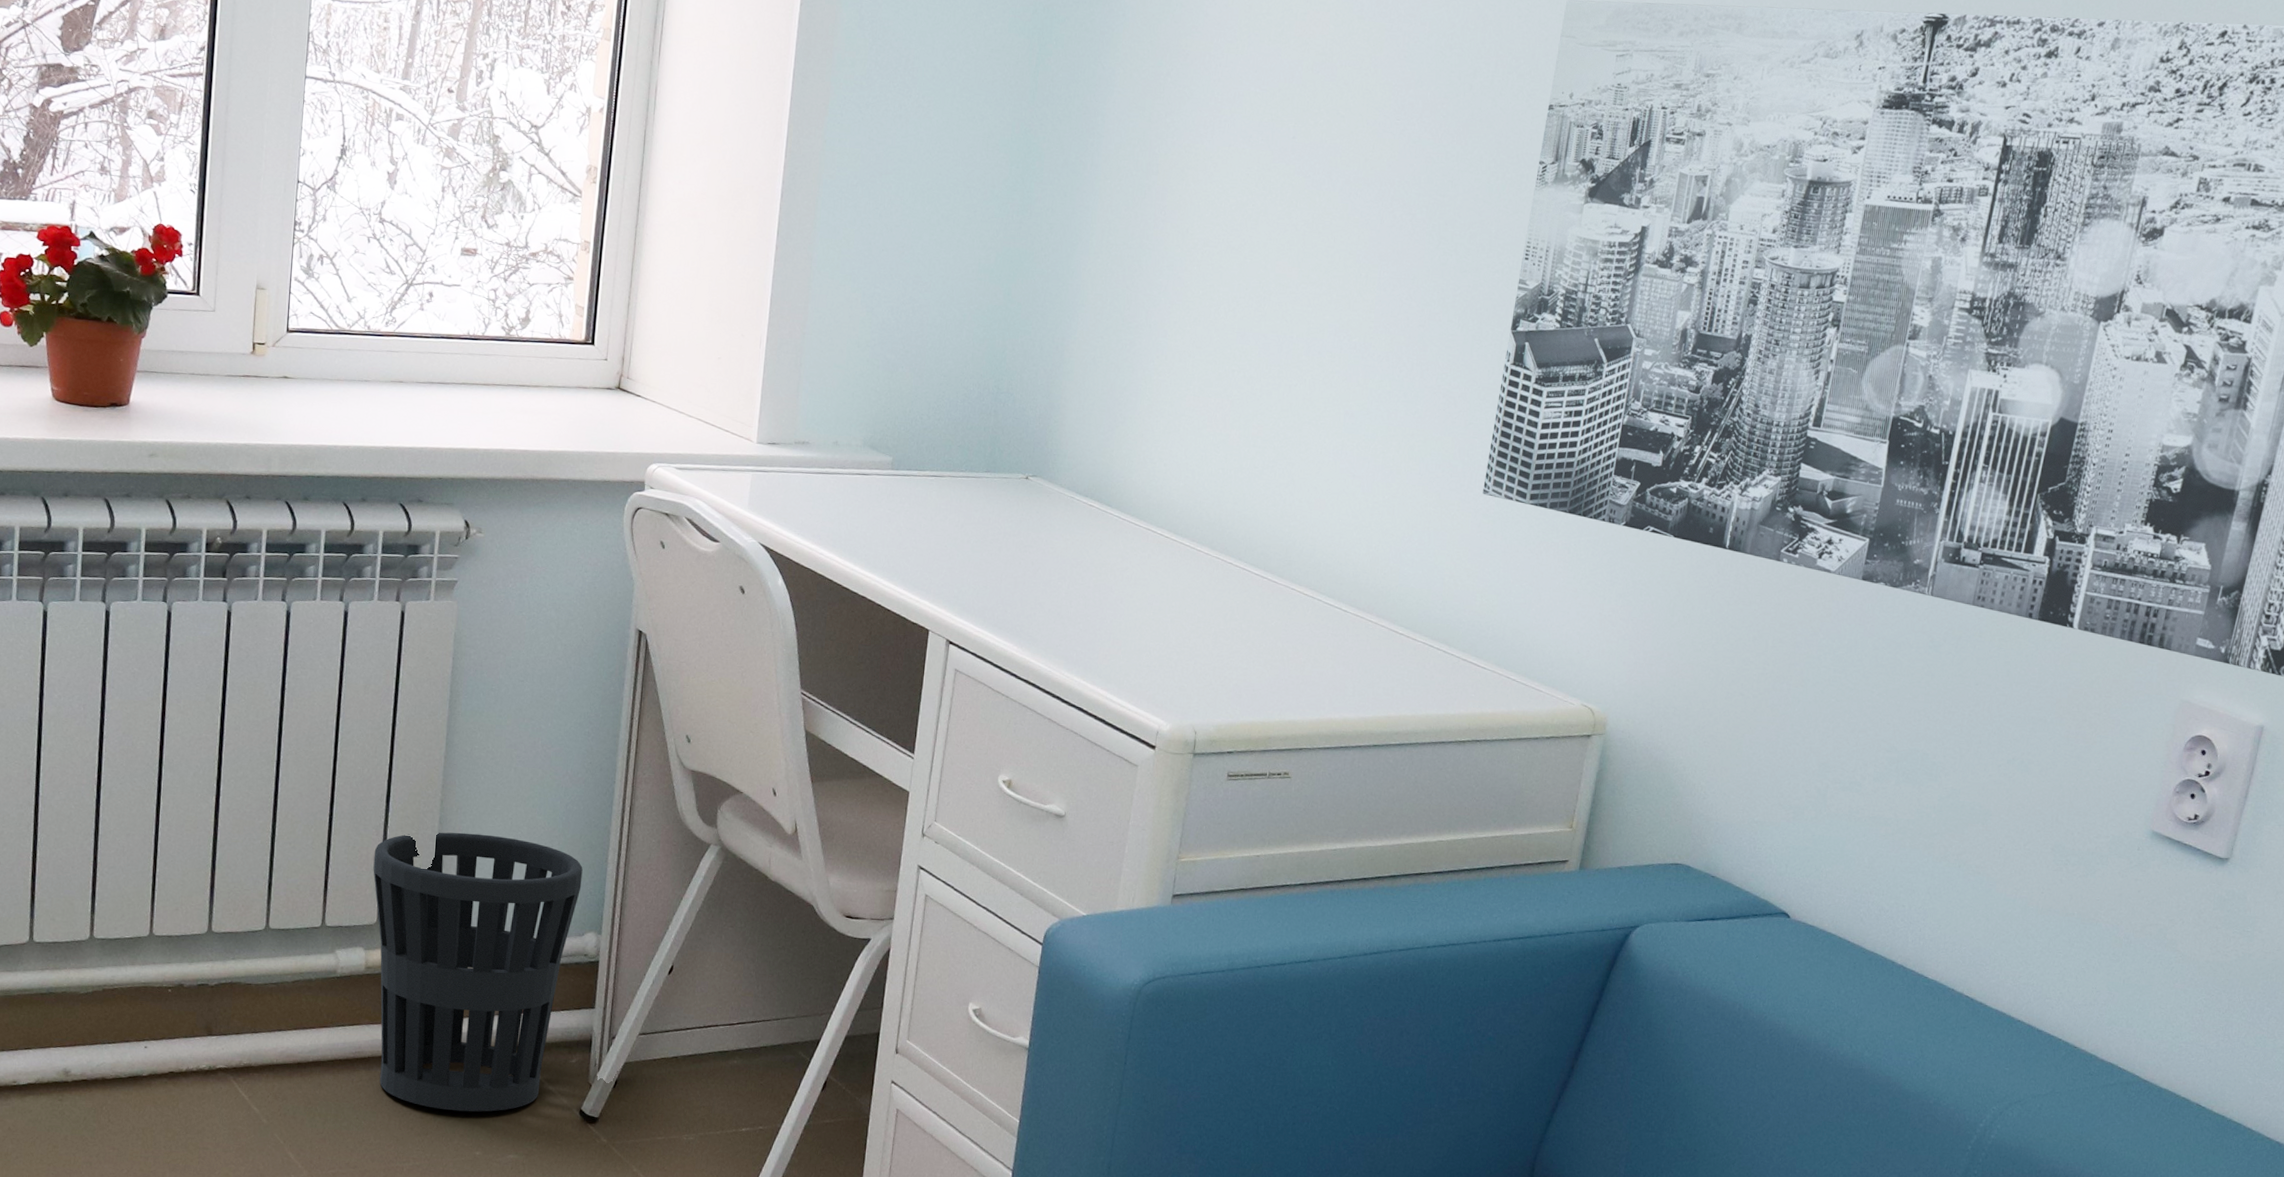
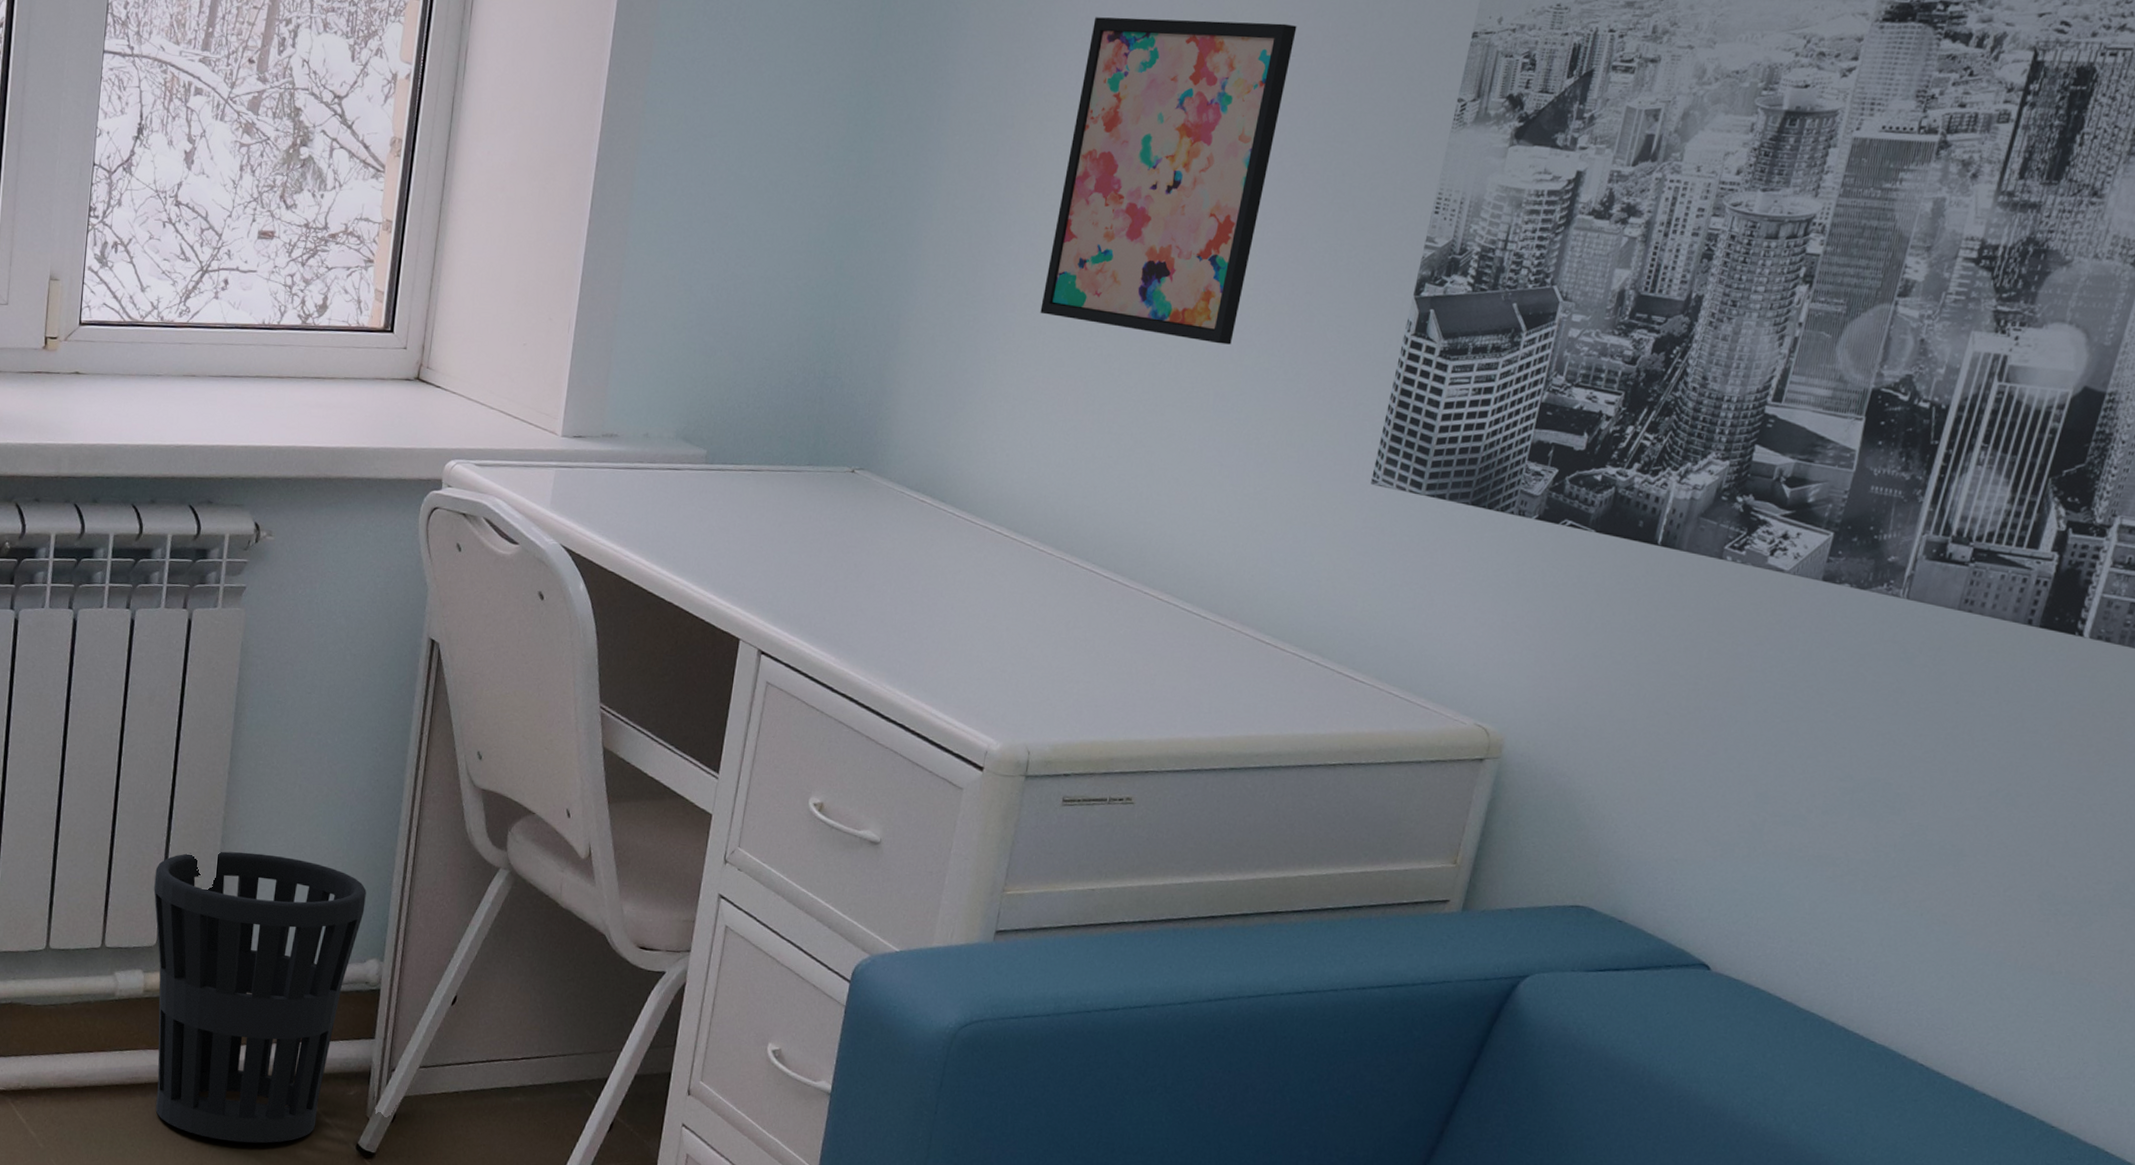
wall art: none [1189,80,1400,370] -> present [1040,17,1297,345]

